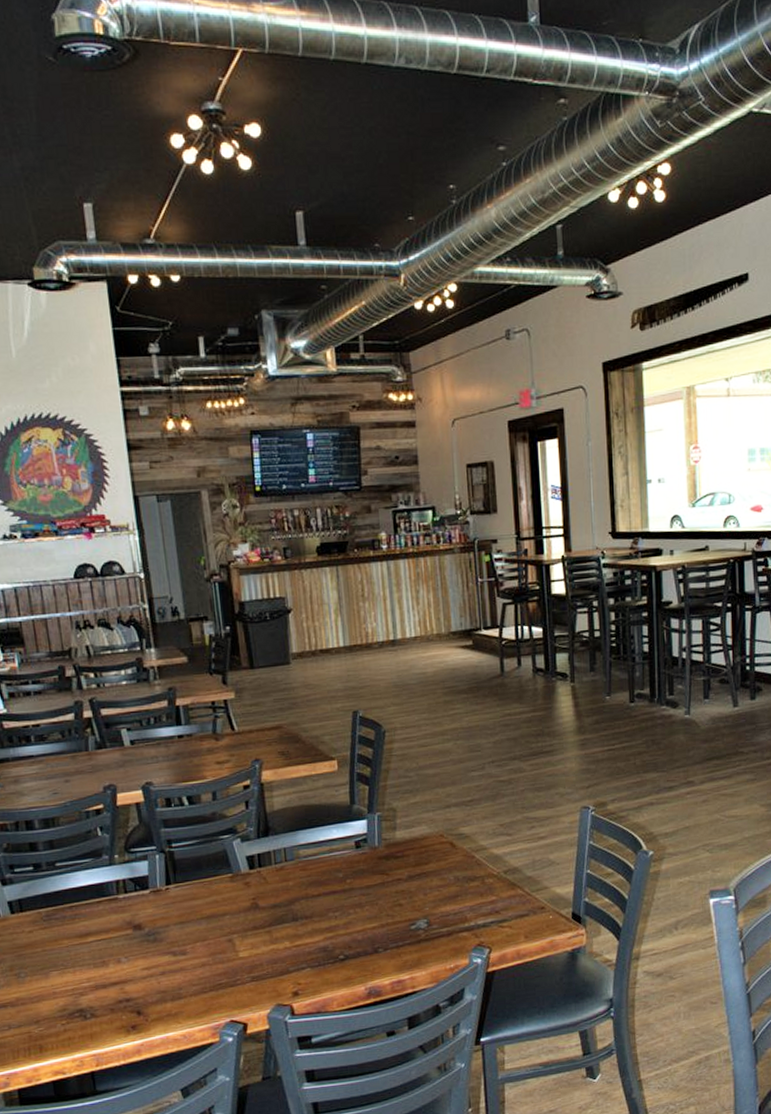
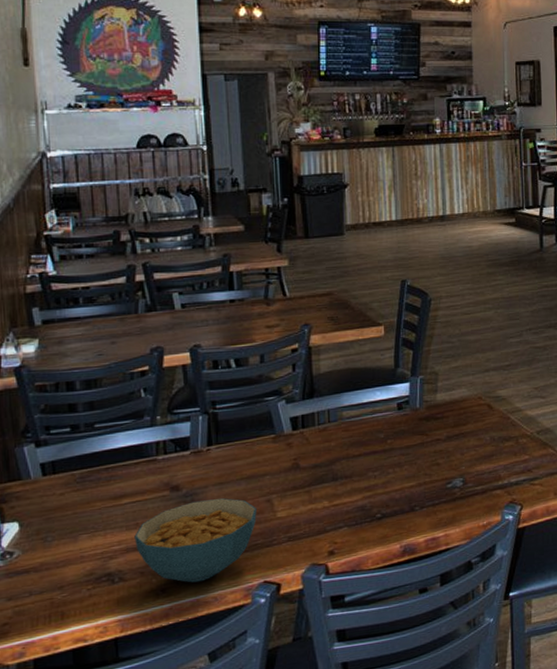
cereal bowl: none [102,937,219,1020] -> present [134,497,257,583]

